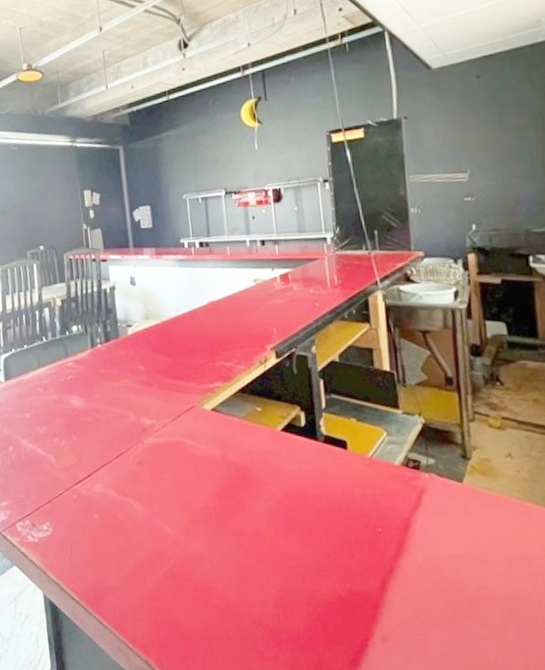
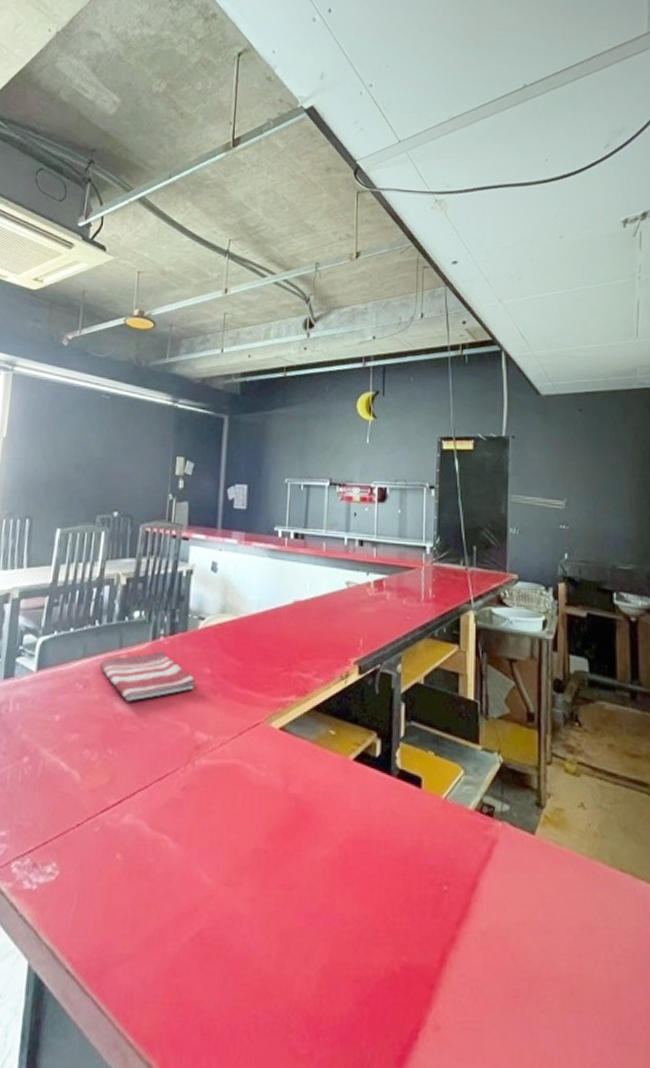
dish towel: none [53,355,134,399] -> present [99,650,196,702]

